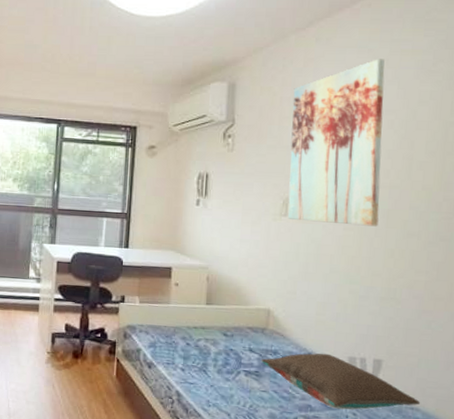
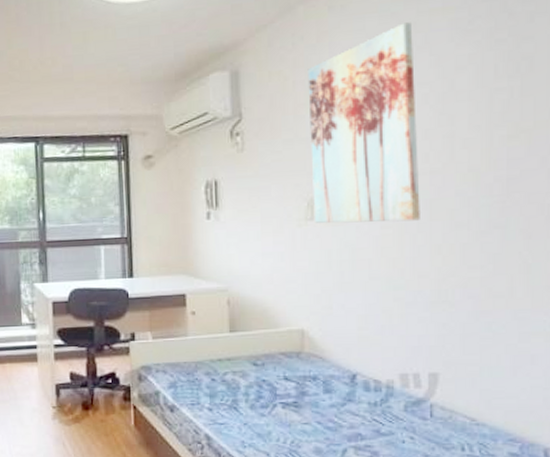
pillow: present [260,353,421,410] -> none [298,373,487,434]

